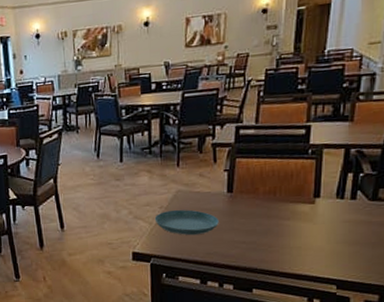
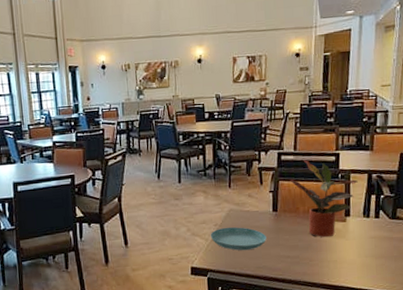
potted plant: none [249,134,332,221] -> present [290,160,358,237]

